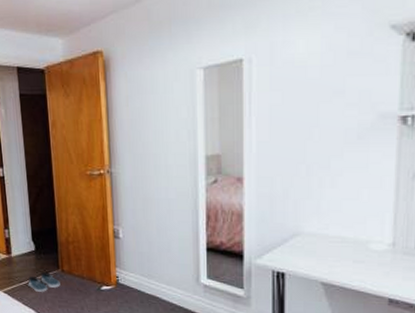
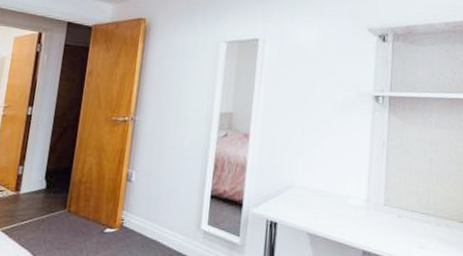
shoe: present [27,271,61,292] -> none [29,211,64,233]

